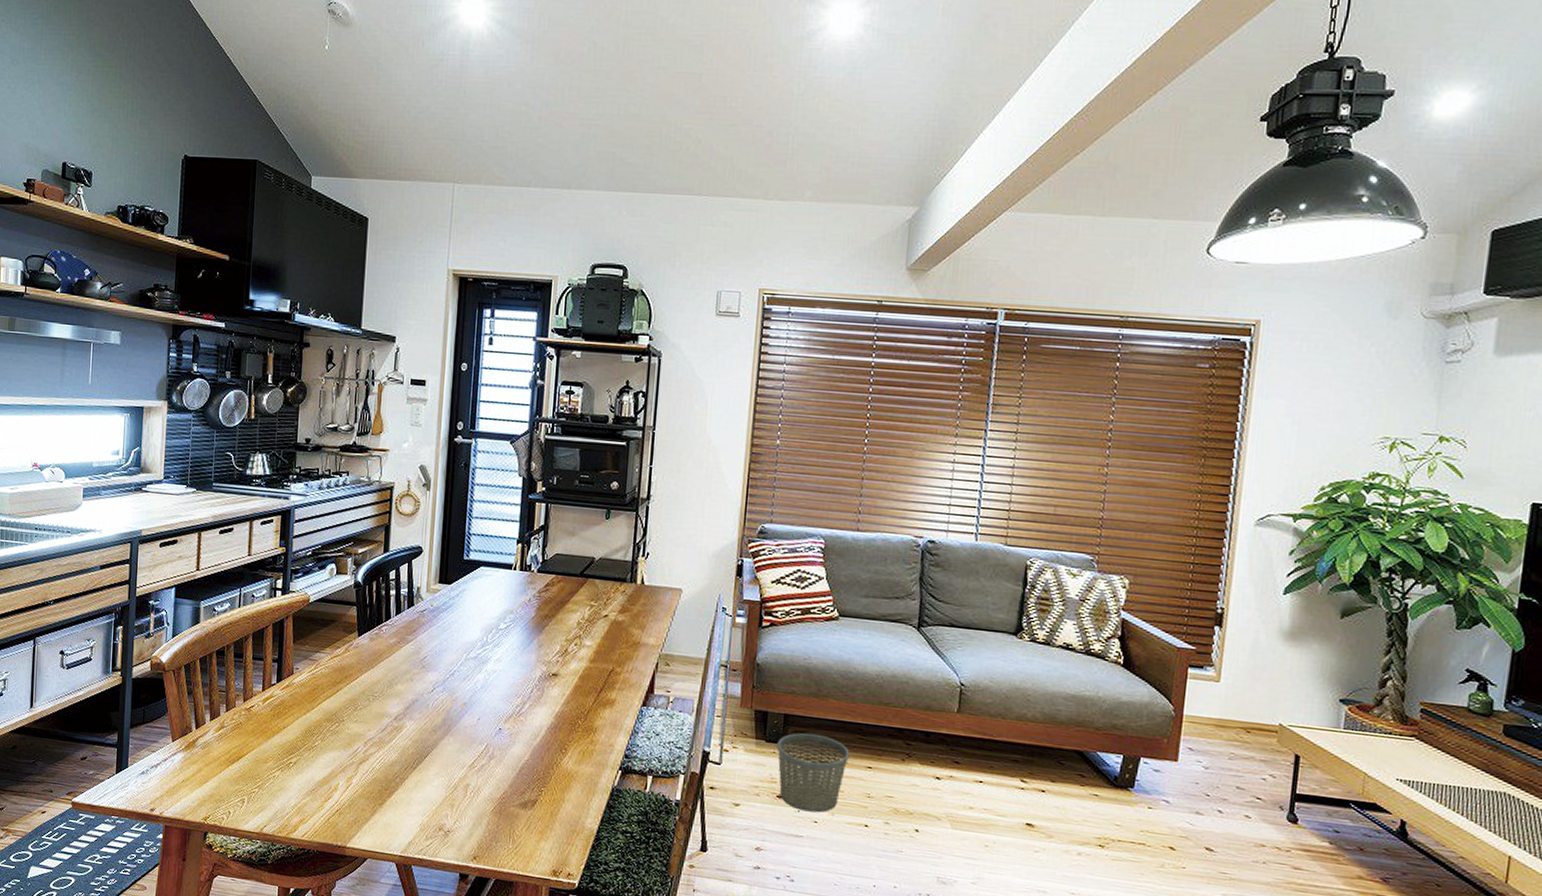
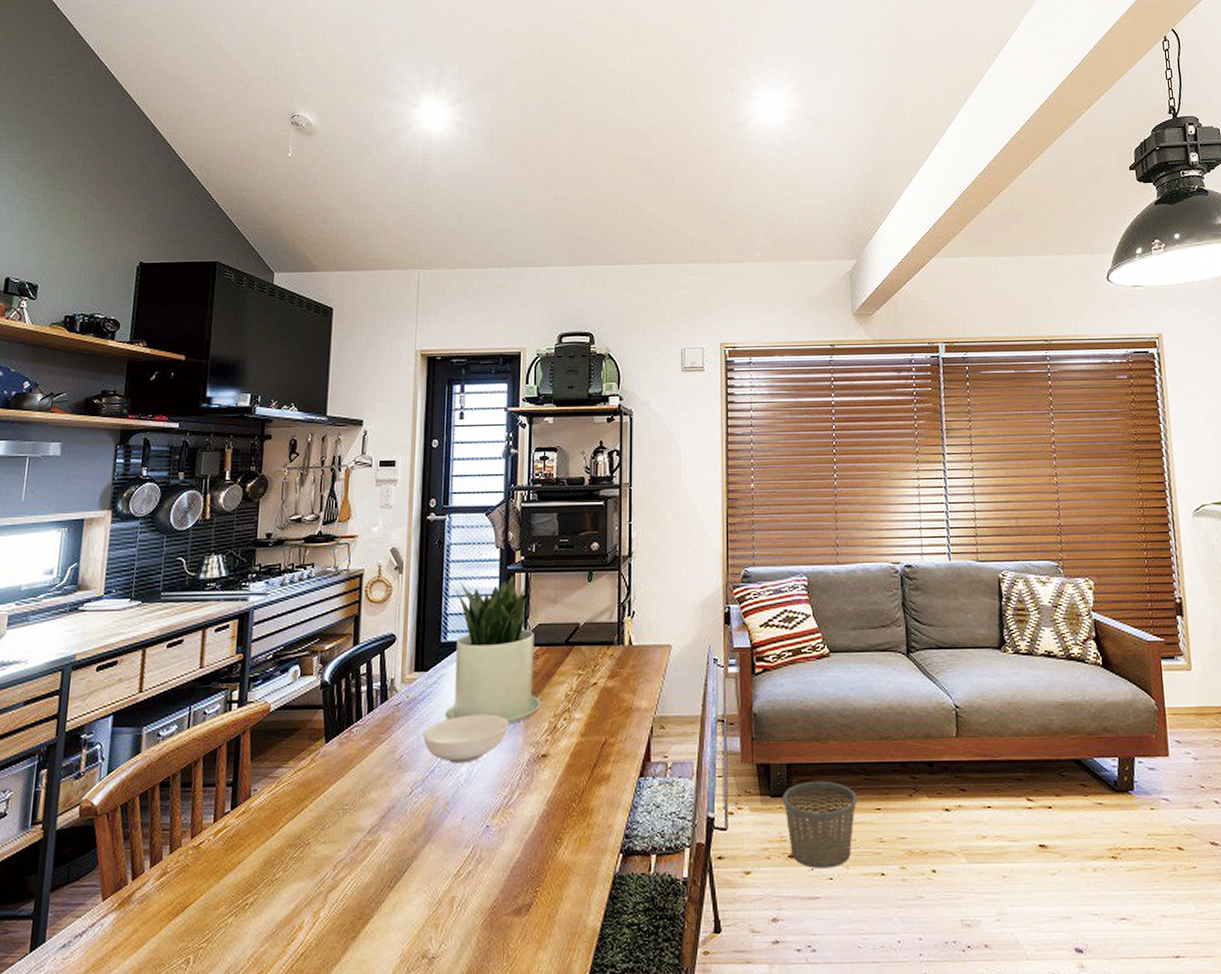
bowl: none [444,628,524,672] -> present [422,714,509,763]
planter: none [464,505,555,643] -> present [444,576,542,724]

